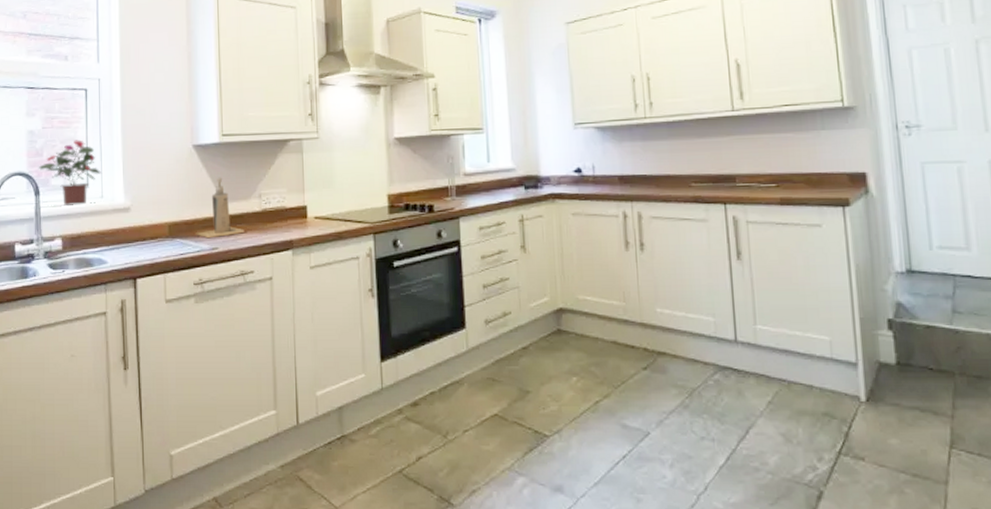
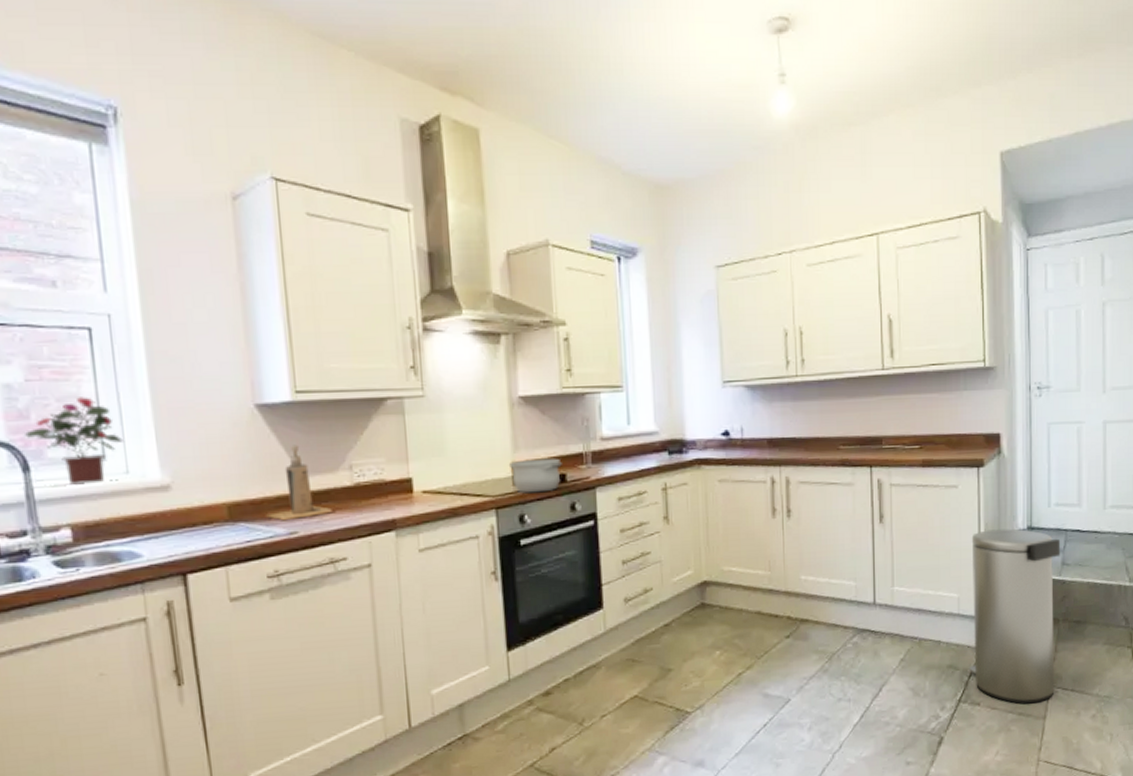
cooking pot: none [384,191,430,221] -> present [508,458,562,494]
pedal bin: none [840,271,957,465] -> present [968,528,1061,705]

